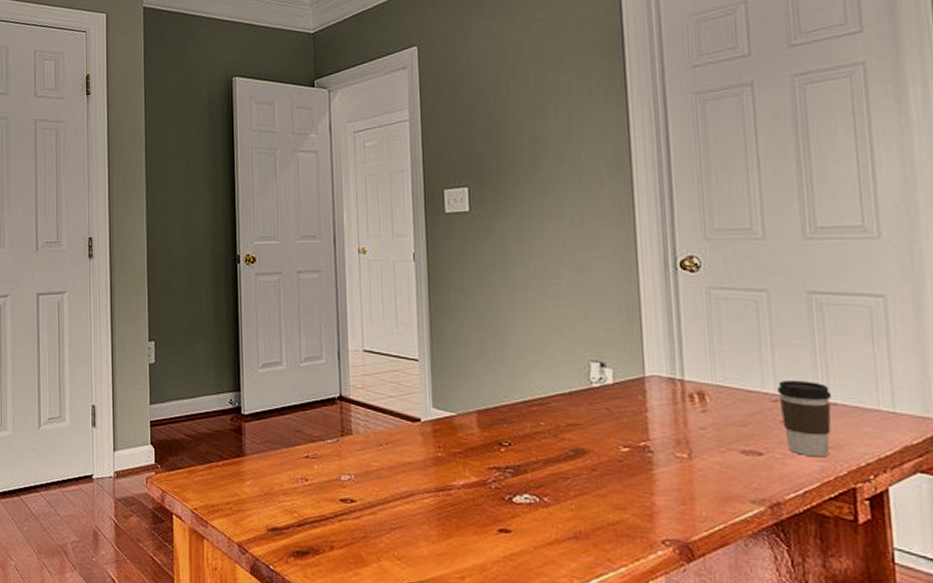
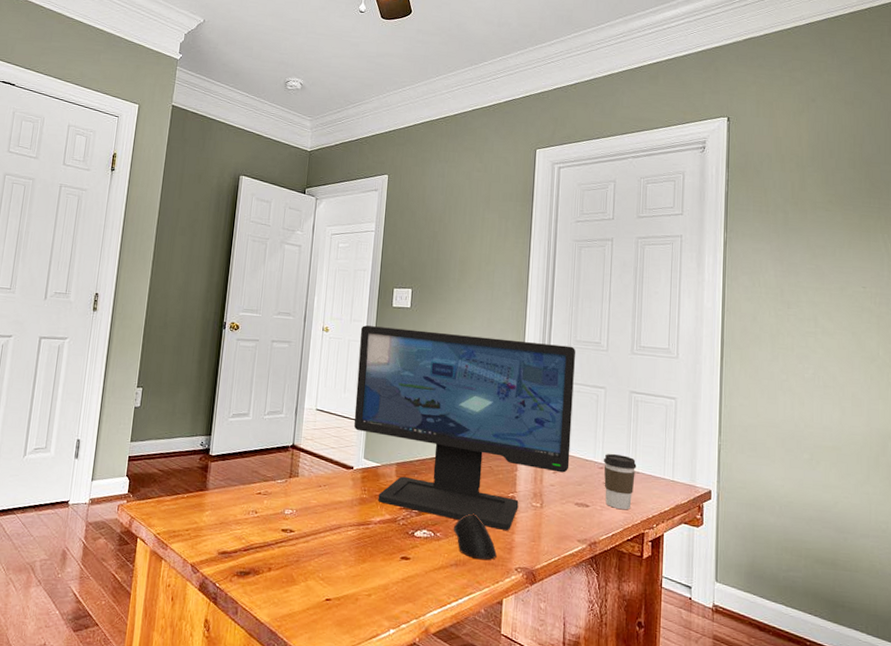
computer monitor: none [407,238,725,491] -> present [353,325,575,530]
computer mouse: none [565,470,632,531] -> present [453,513,497,560]

